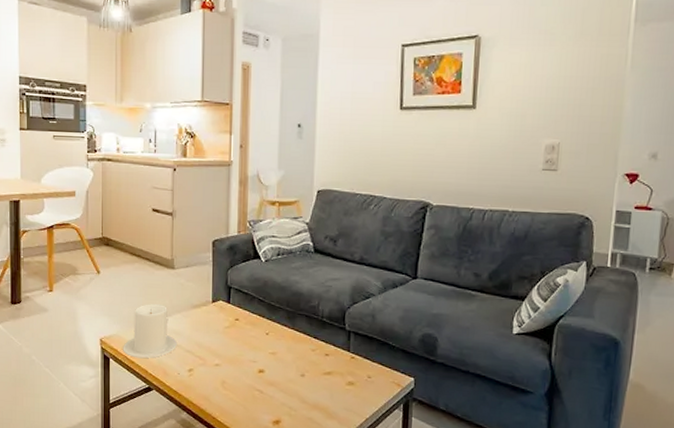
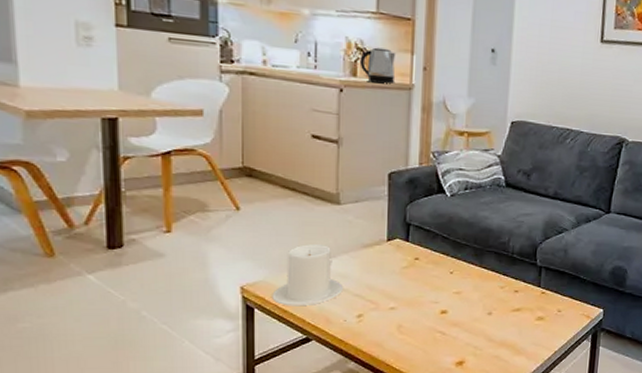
kettle: none [188,131,218,162] -> present [359,47,396,85]

